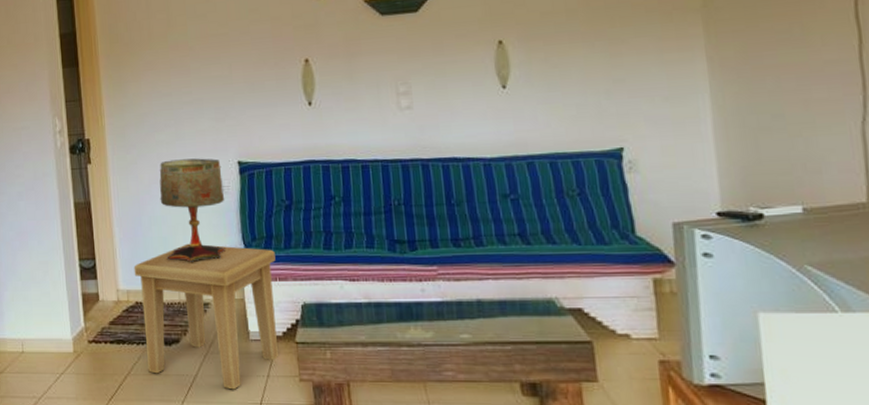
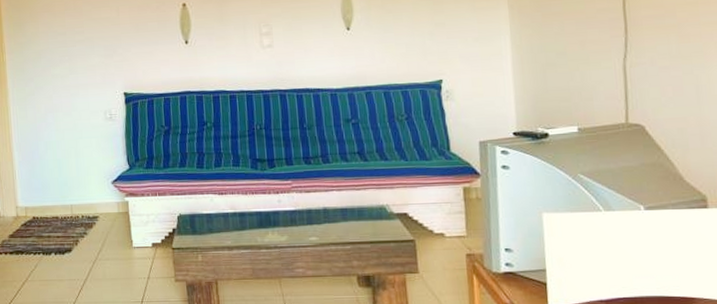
side table: present [133,243,278,390] -> none [31,165,157,291]
table lamp: present [159,158,225,262] -> none [54,90,113,181]

